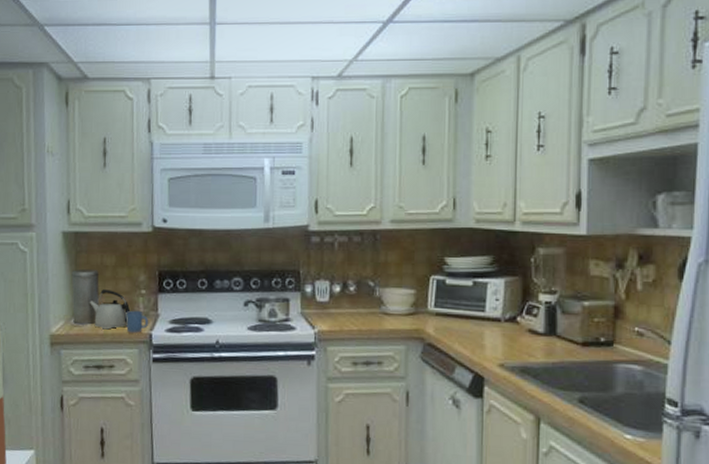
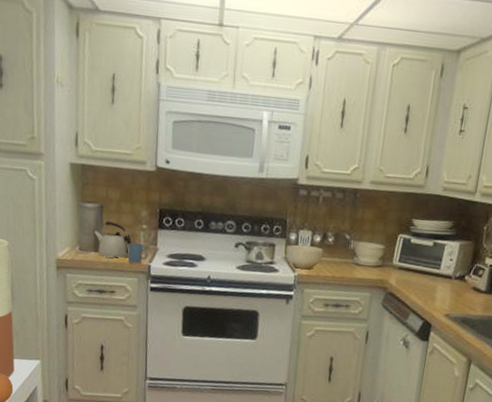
bowl: none [302,297,346,325] -> present [286,244,324,270]

